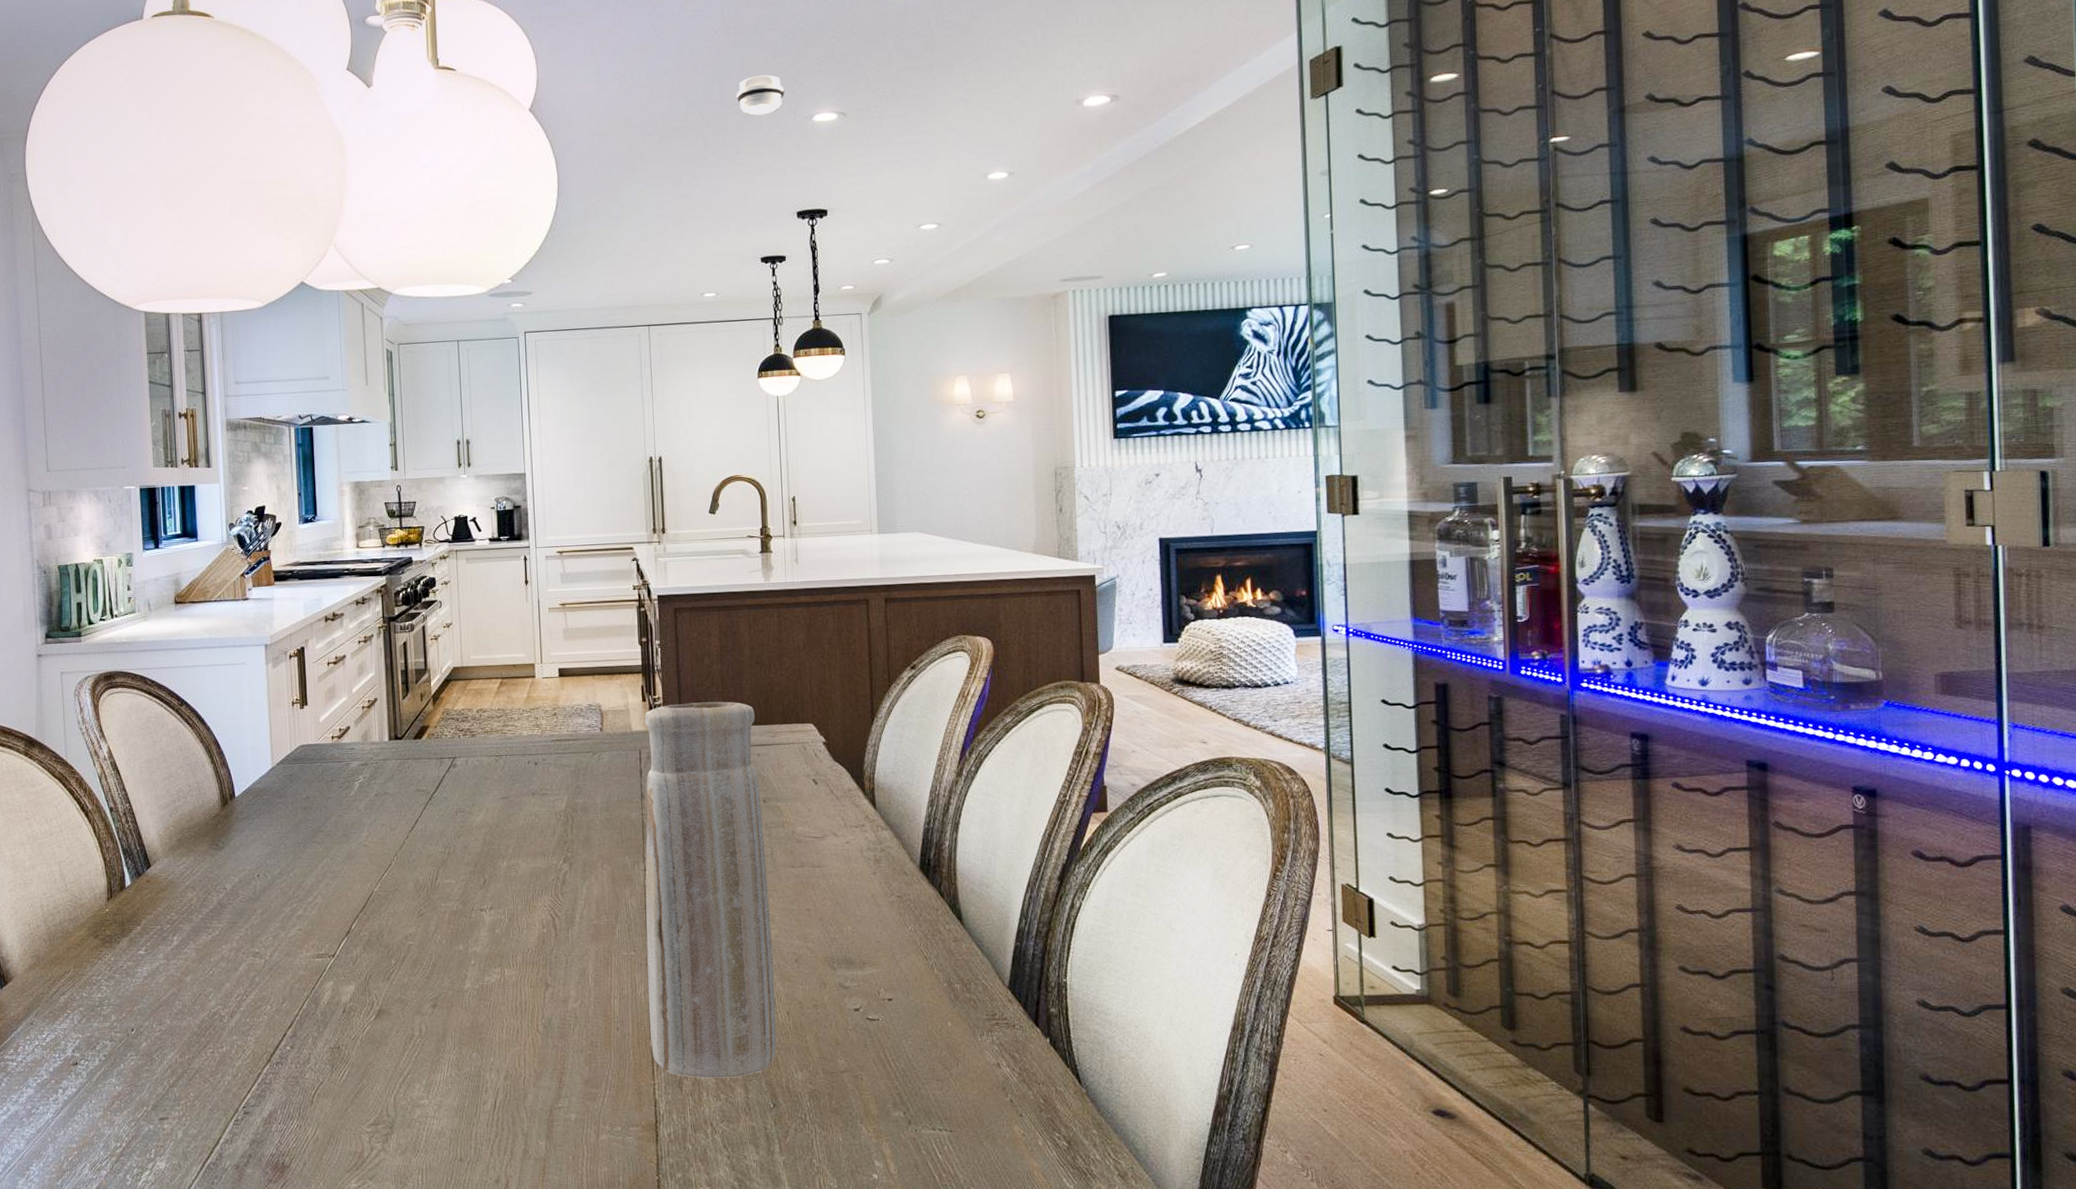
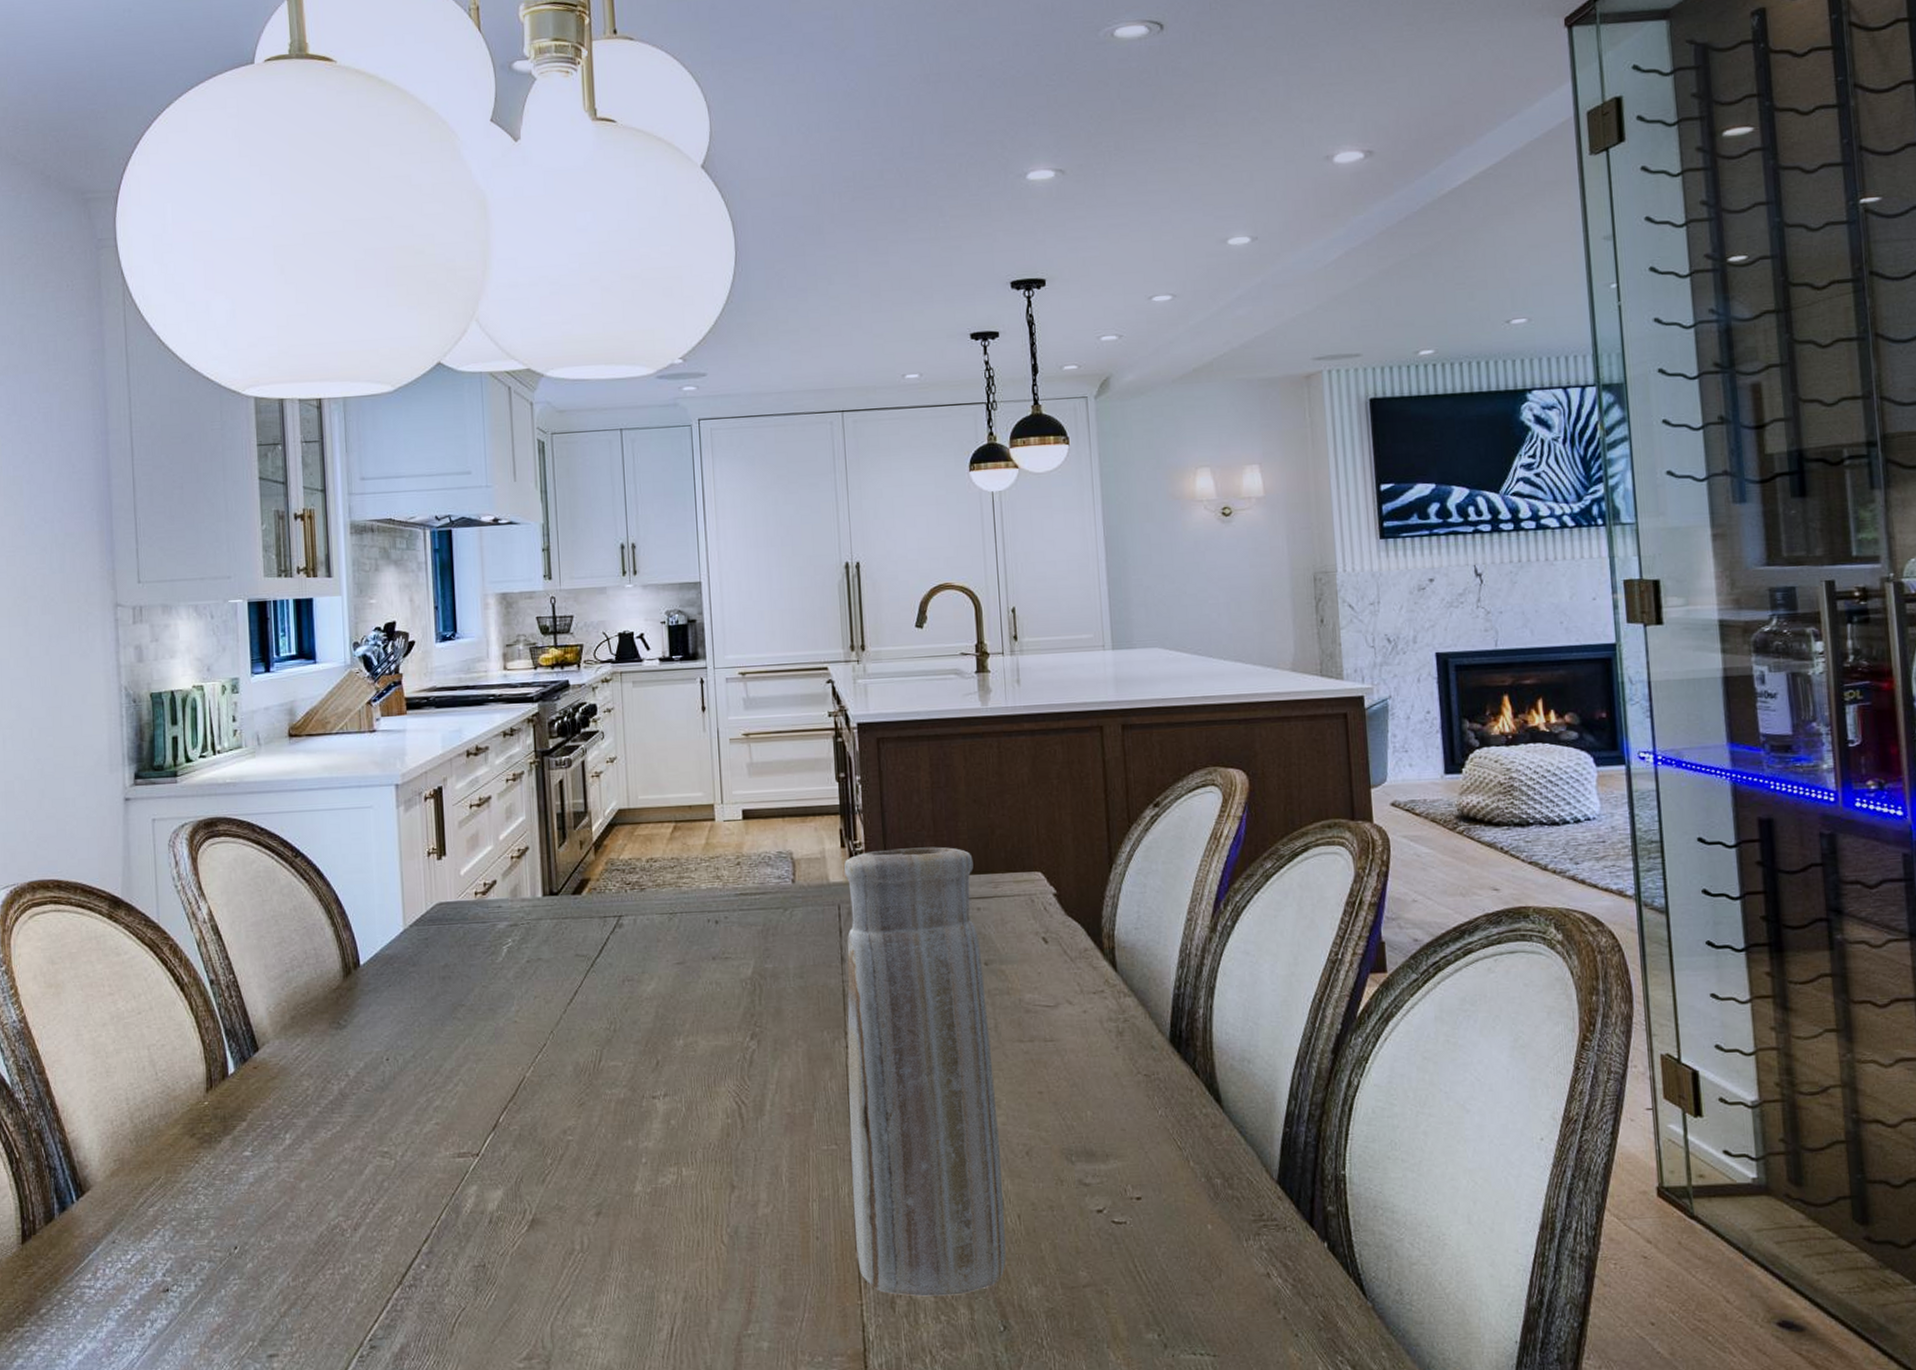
smoke detector: present [736,75,785,116] -> none [938,127,995,174]

